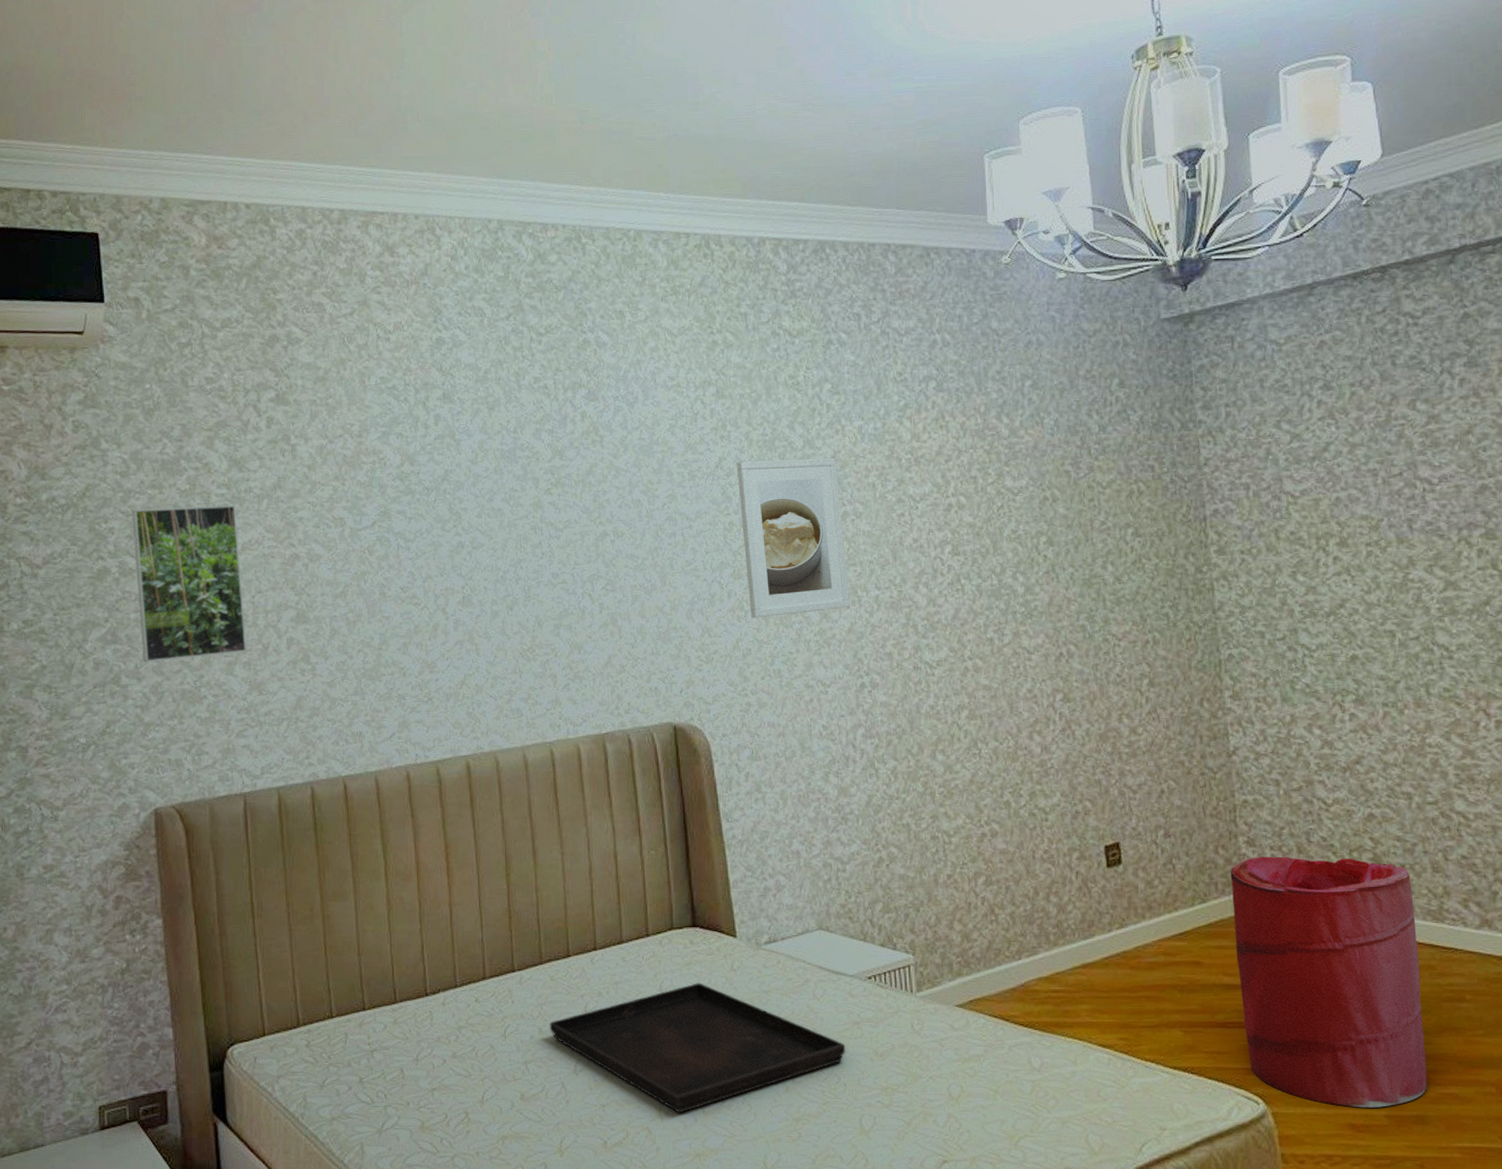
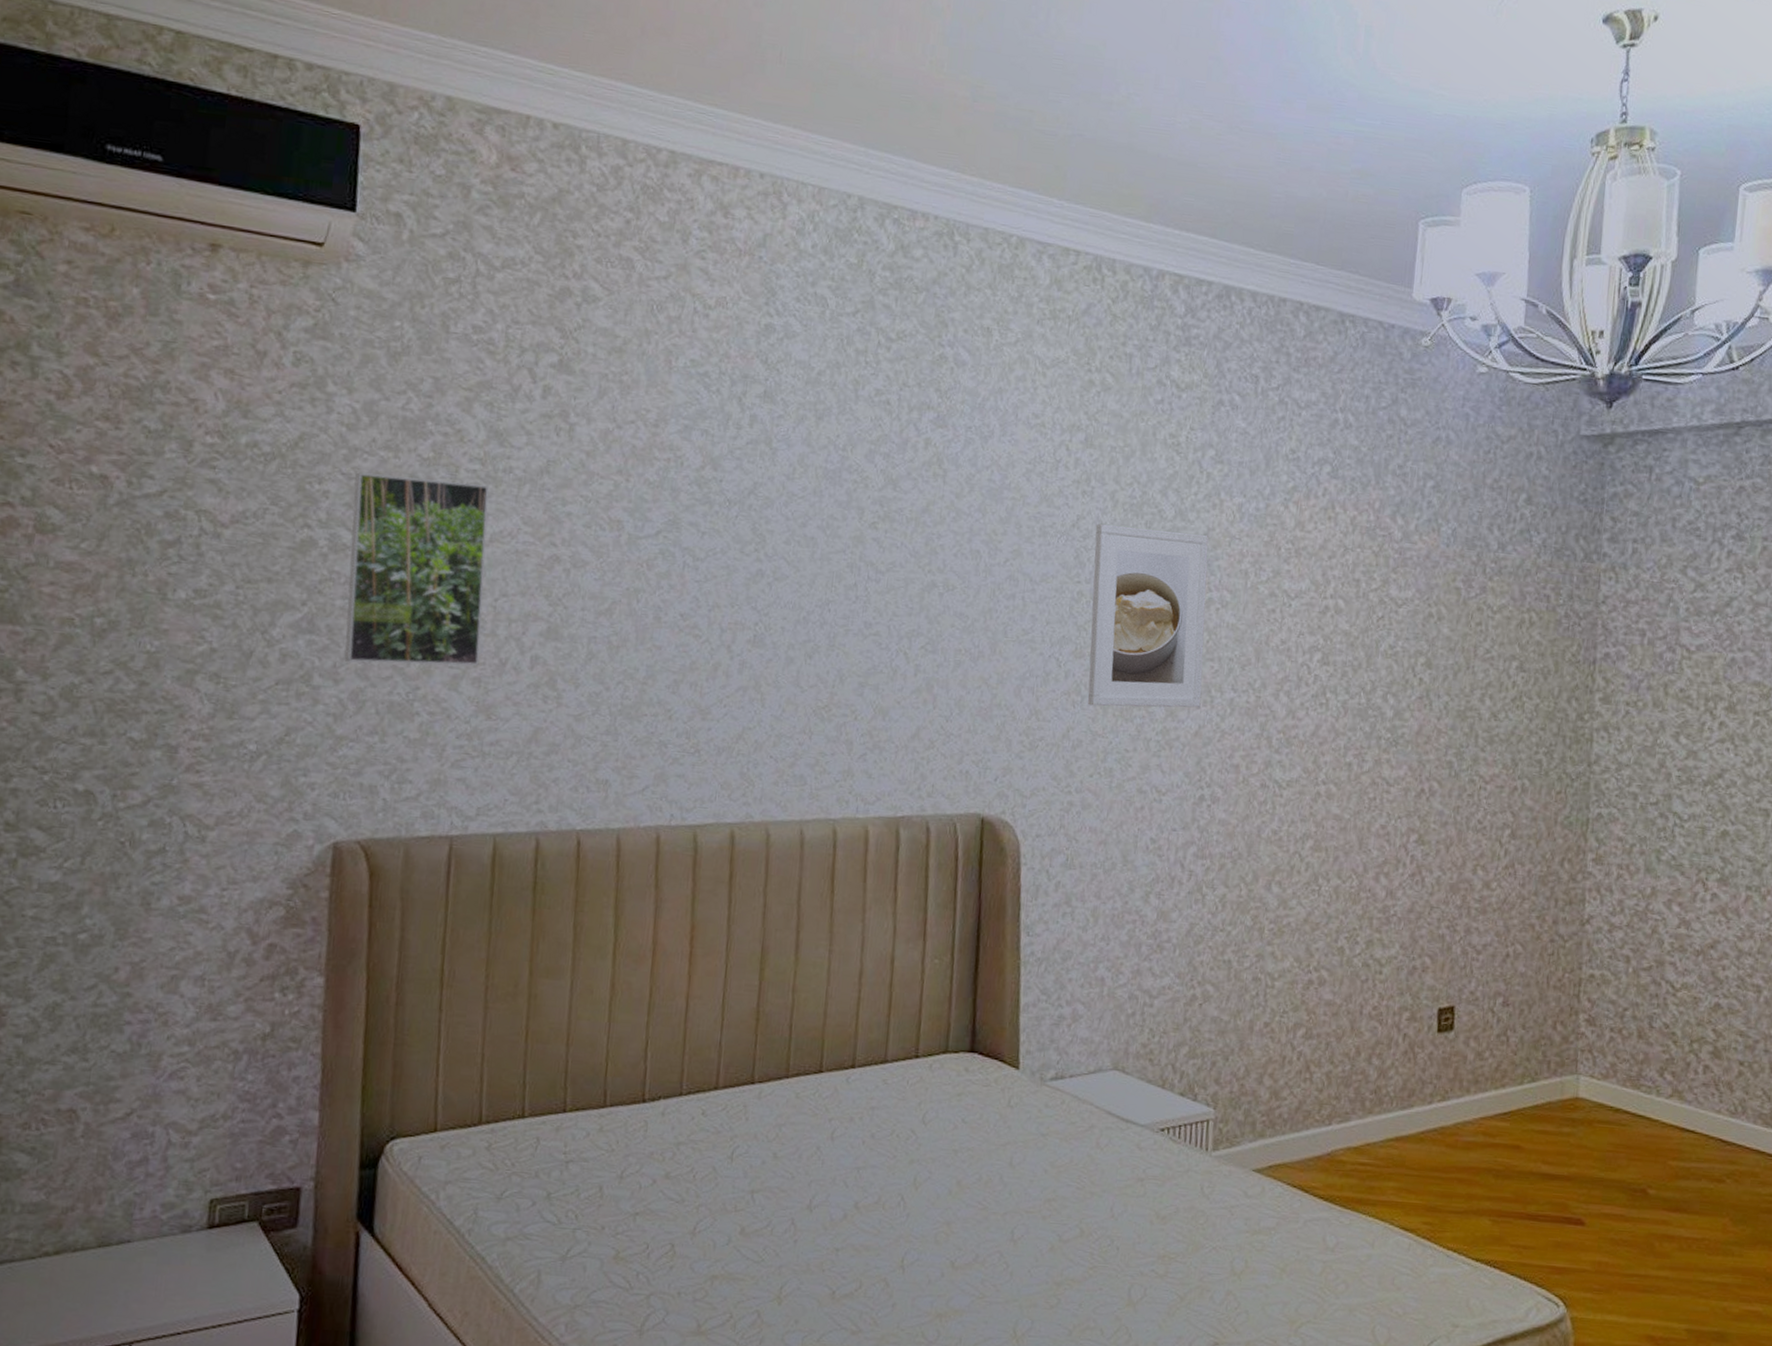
serving tray: present [549,983,846,1113] -> none [786,1117,1125,1266]
laundry hamper: present [1230,856,1427,1108] -> none [1556,1037,1748,1321]

